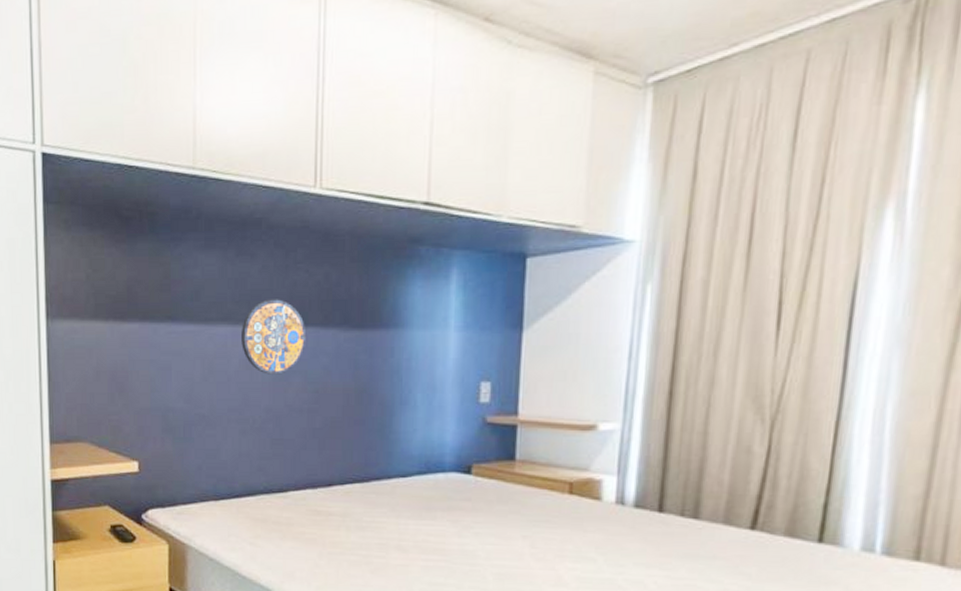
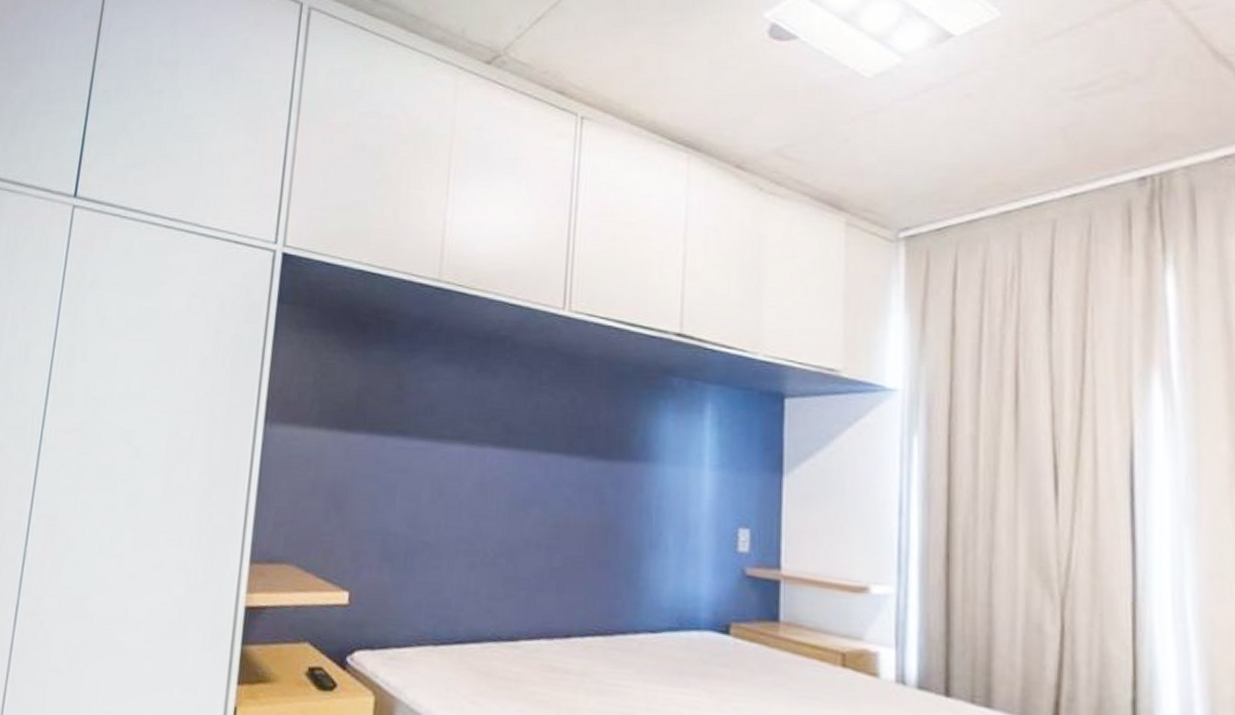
manhole cover: present [242,299,307,375] -> none [476,420,549,503]

